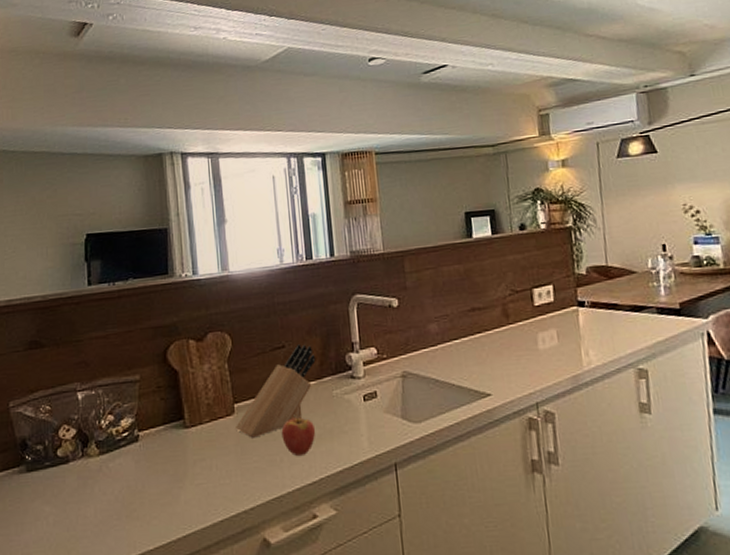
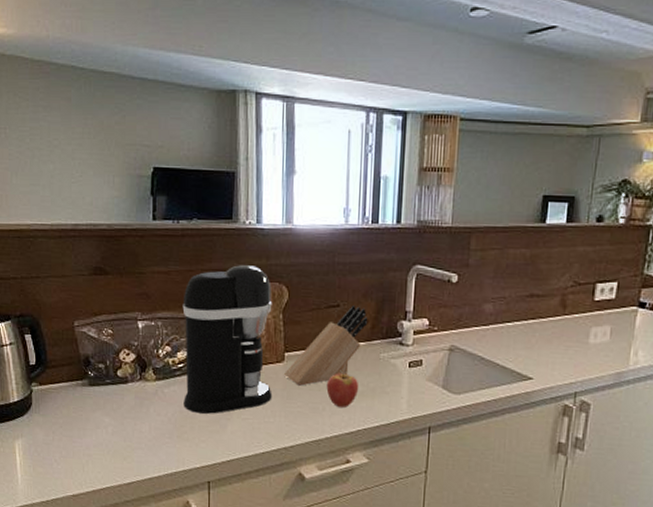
coffee maker: none [123,317,226,486] -> present [182,265,272,414]

